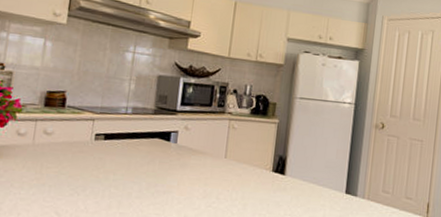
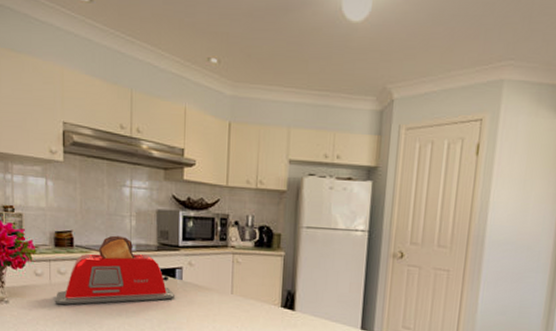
toaster: none [35,97,167,167] -> present [54,235,174,305]

